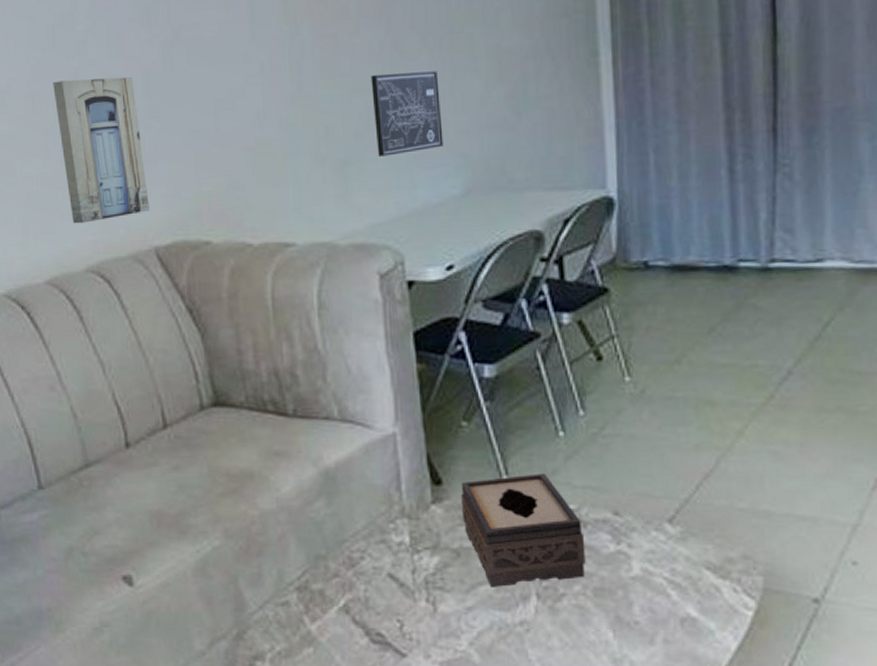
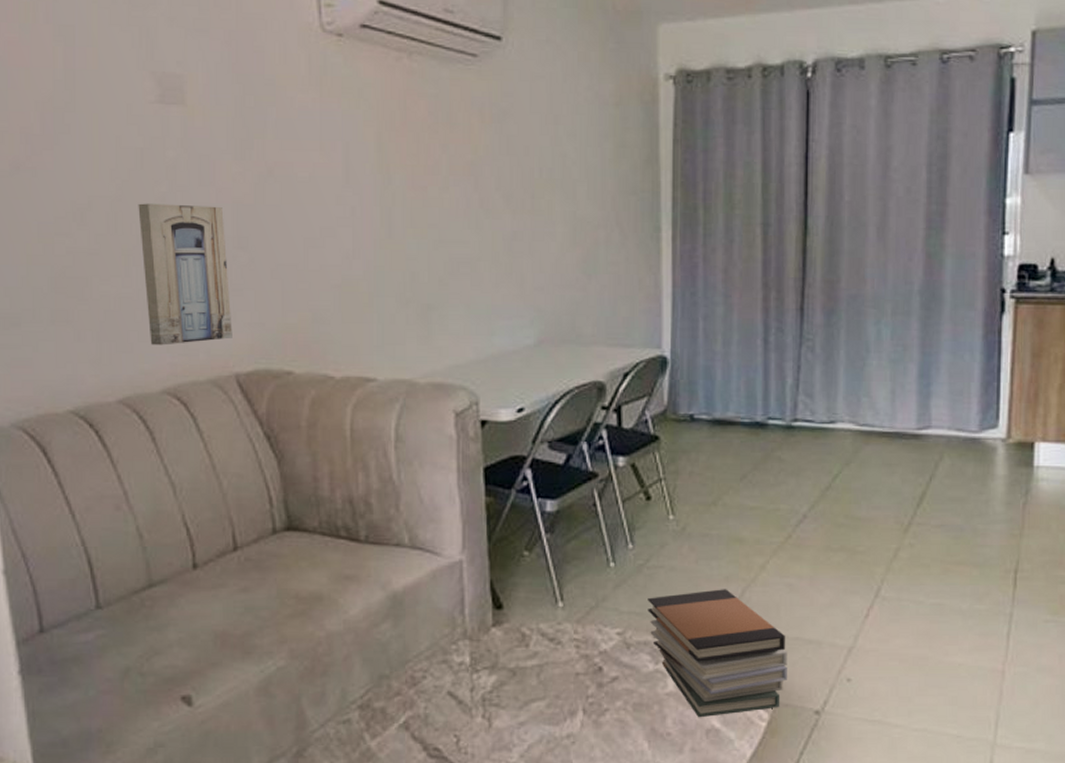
wall art: present [371,71,444,157] -> none [457,228,521,304]
tissue box: present [460,473,586,587] -> none [519,600,628,703]
book stack: none [604,459,776,605] -> present [648,589,787,718]

